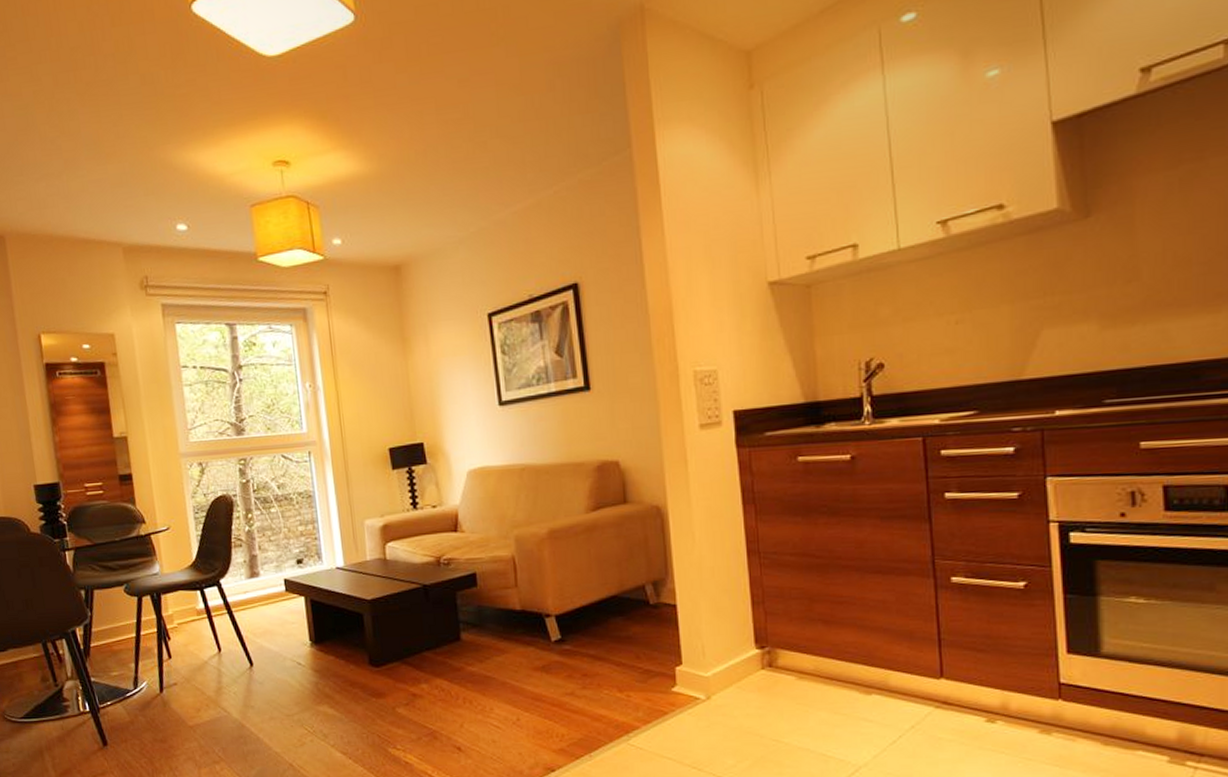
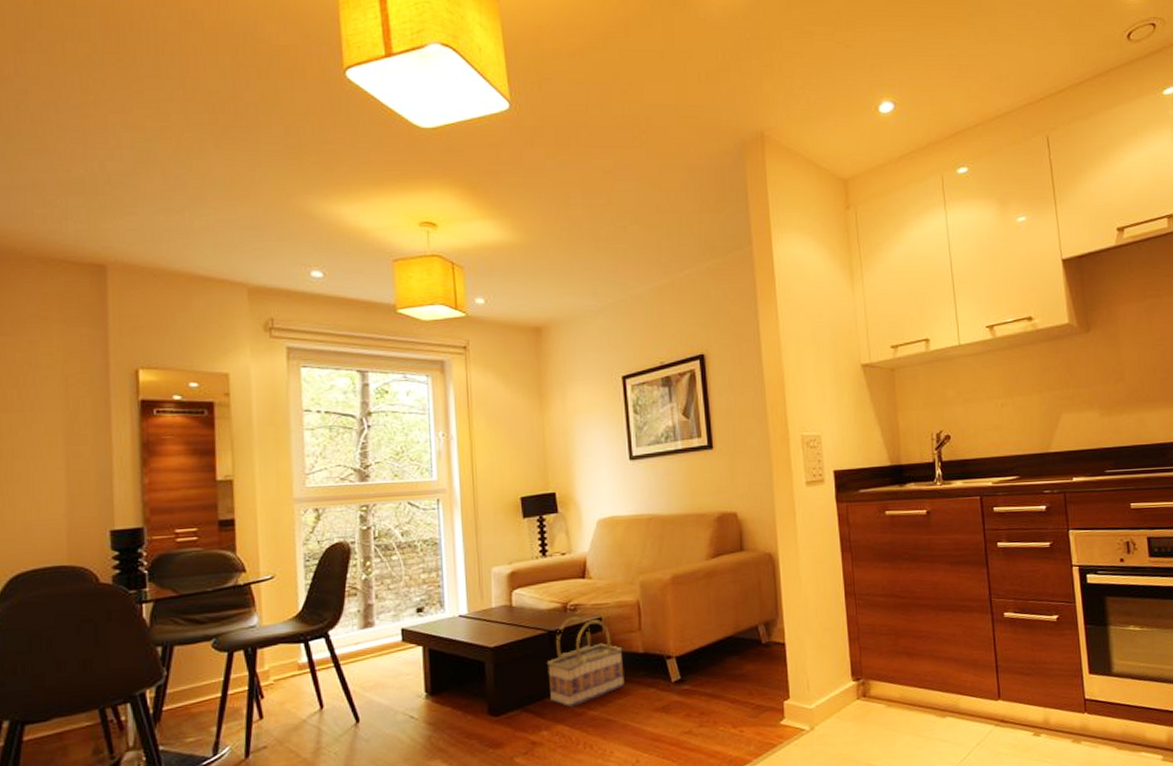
basket: none [422,570,502,662] -> present [546,616,625,708]

